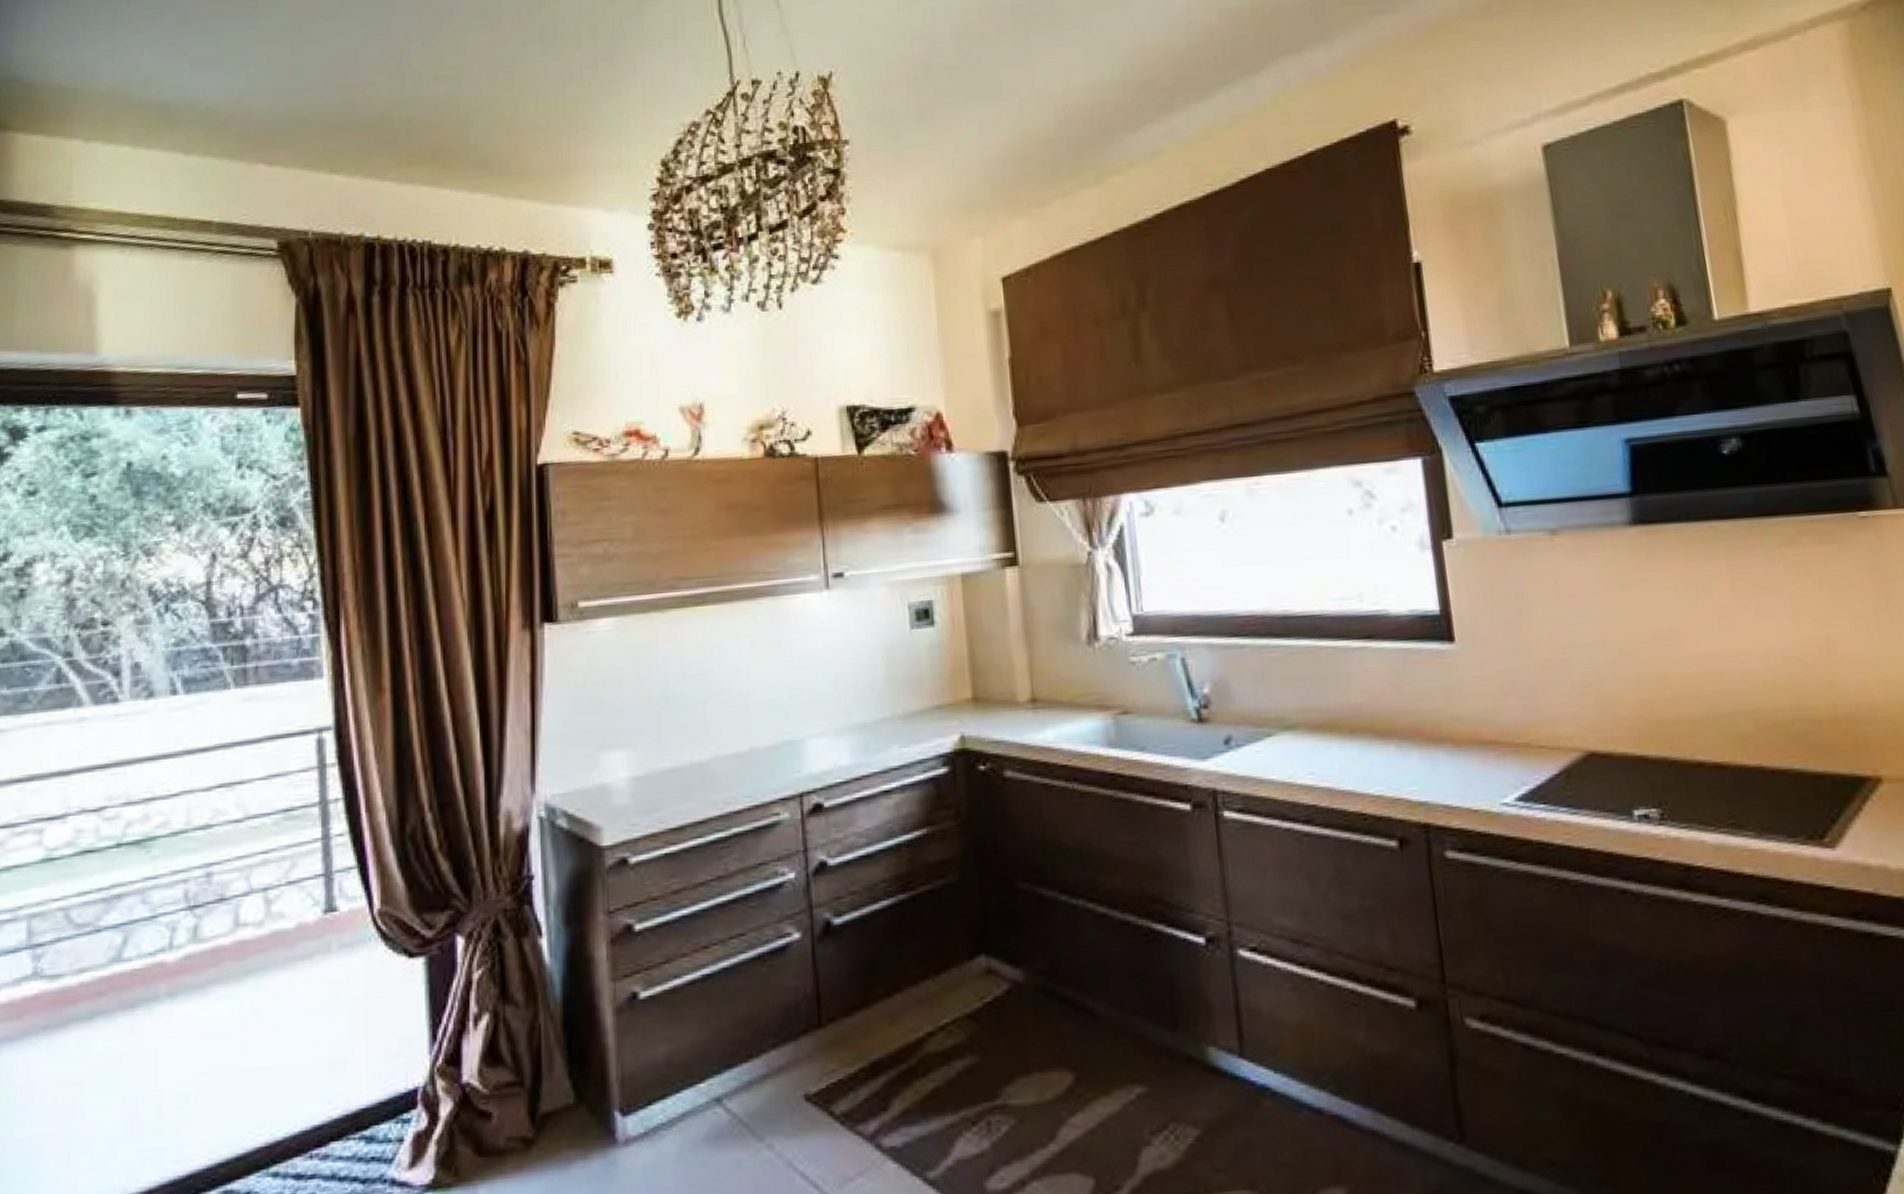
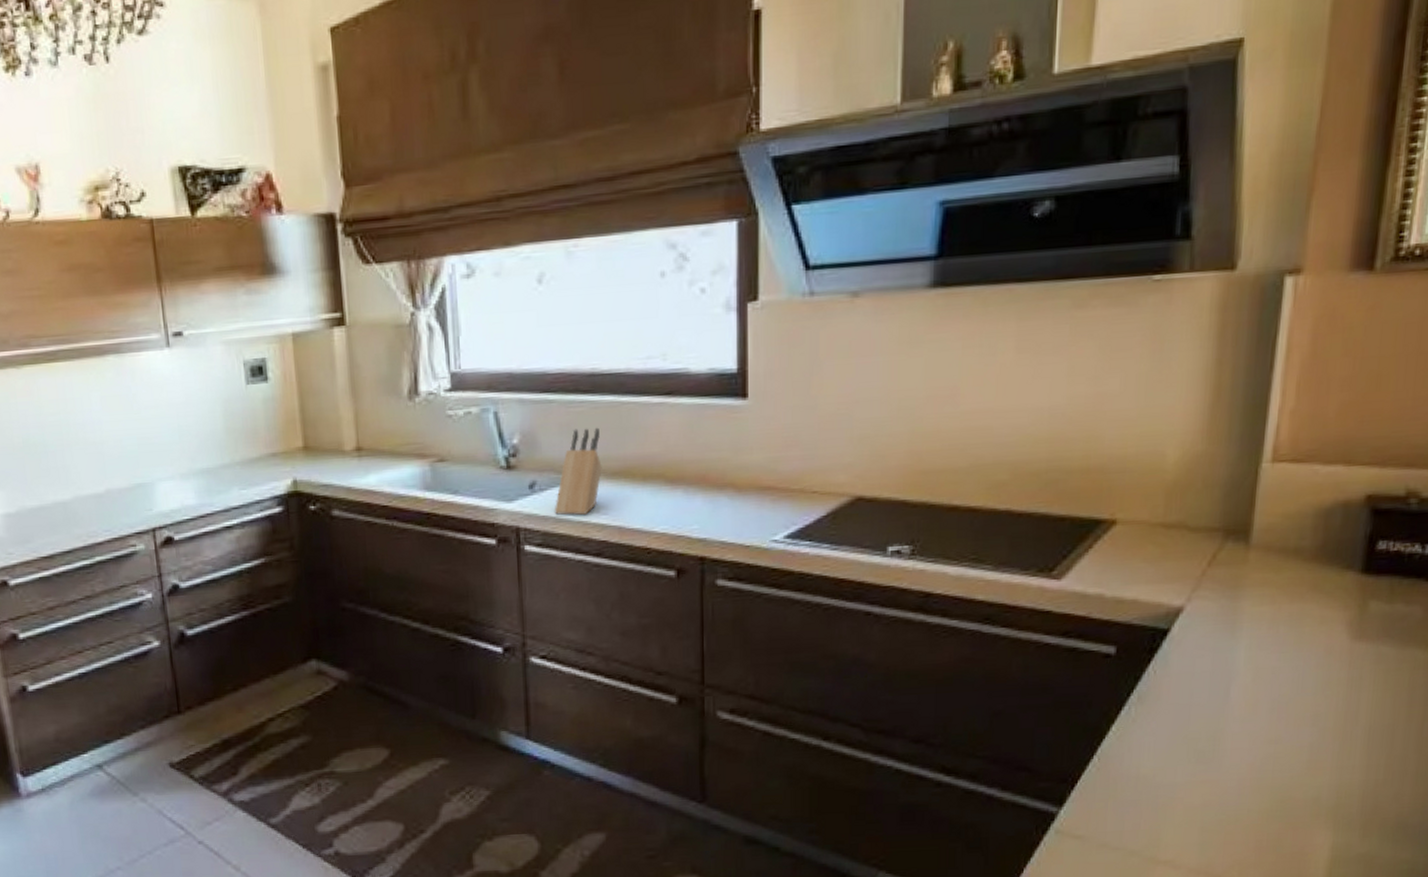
knife block: none [1254,674,1304,776] -> present [554,427,602,516]

